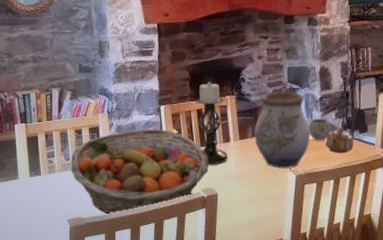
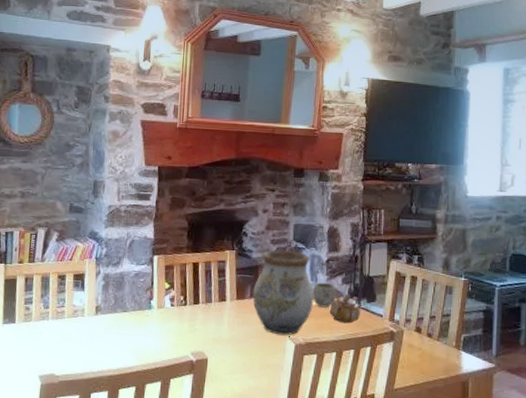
fruit basket: present [70,129,208,215] -> none [49,280,201,374]
candle holder: present [195,82,228,165] -> none [189,233,223,326]

